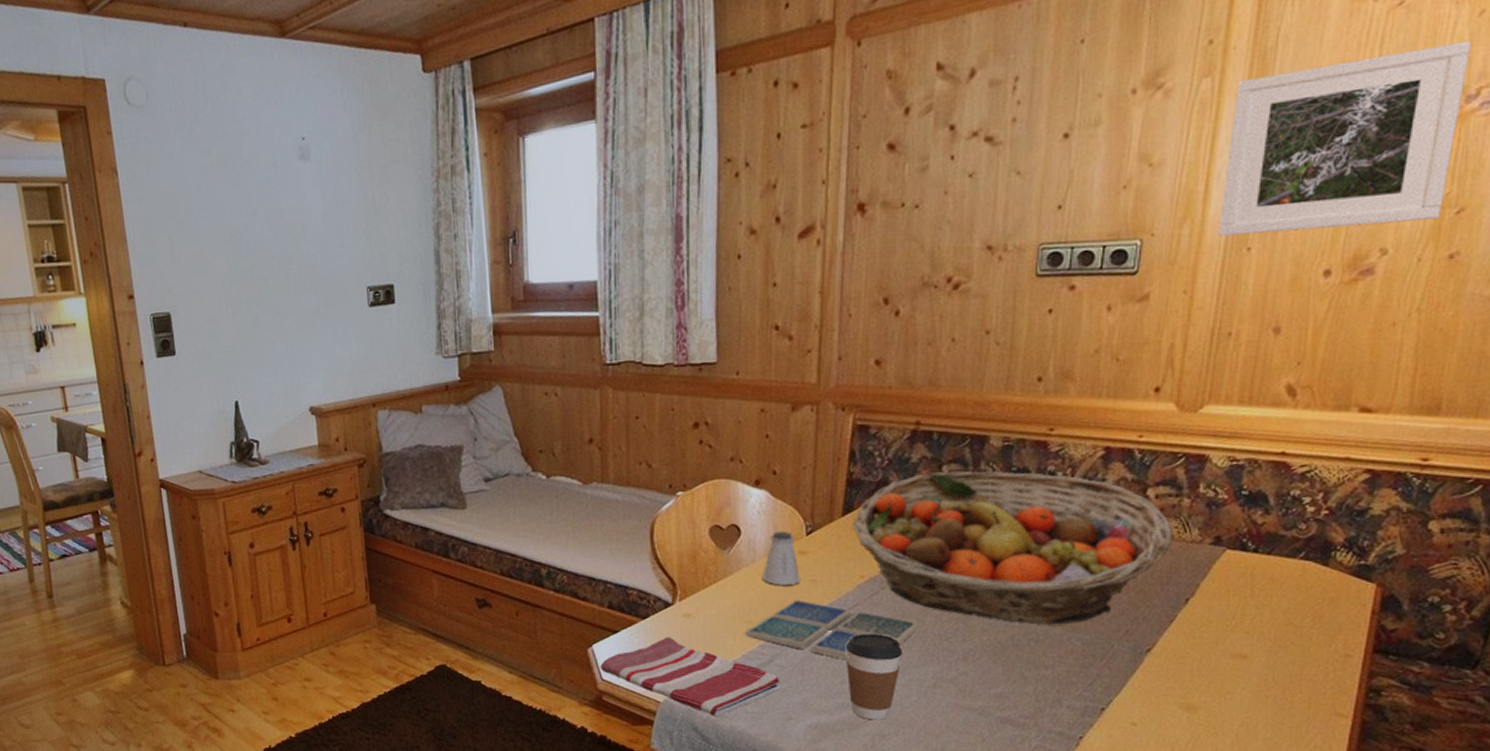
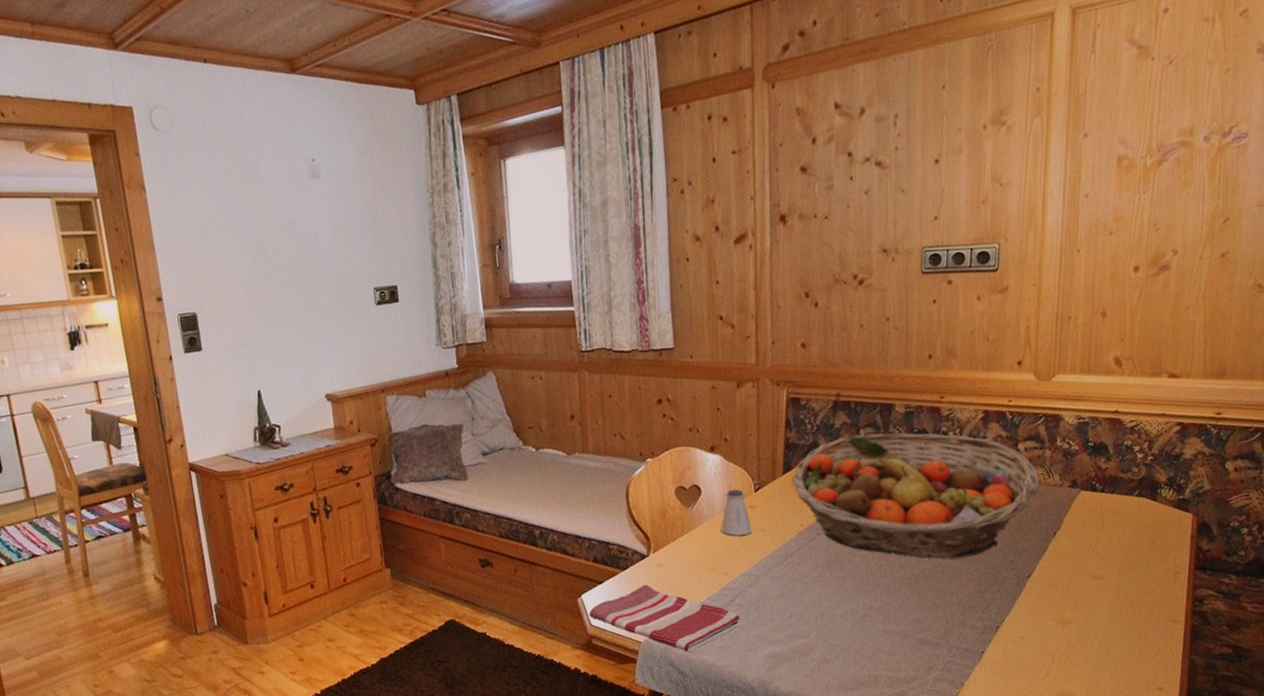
drink coaster: present [746,600,919,659] -> none [710,547,850,596]
coffee cup: present [845,632,902,720] -> none [791,572,838,648]
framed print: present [1219,41,1471,237] -> none [1055,92,1222,241]

